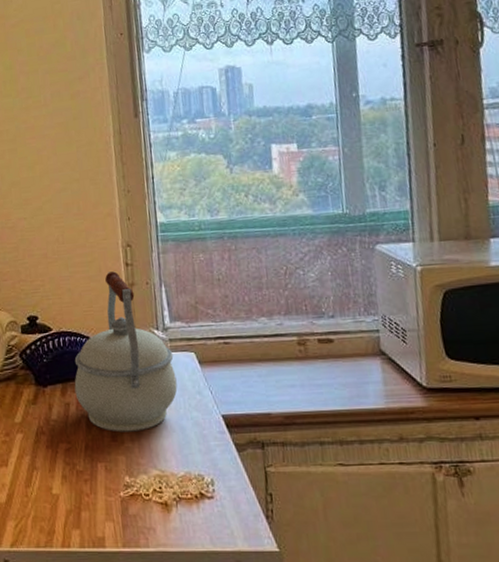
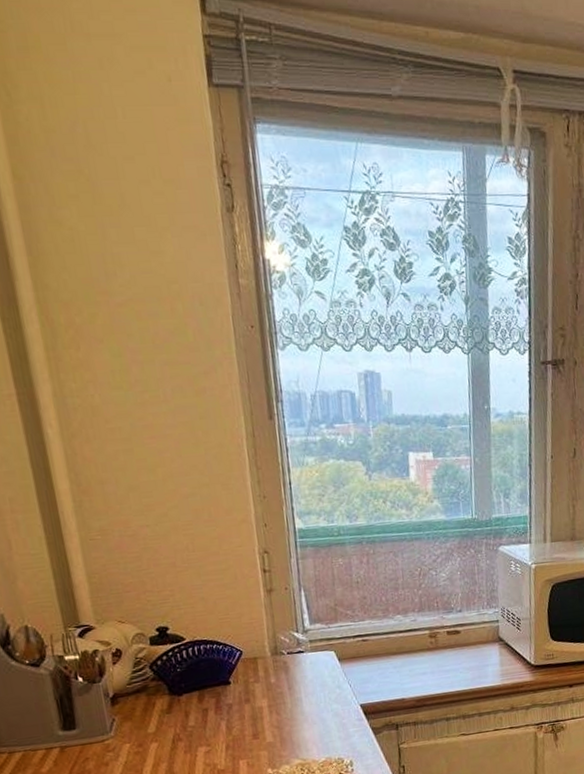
kettle: present [74,271,178,432] -> none [211,578,318,730]

